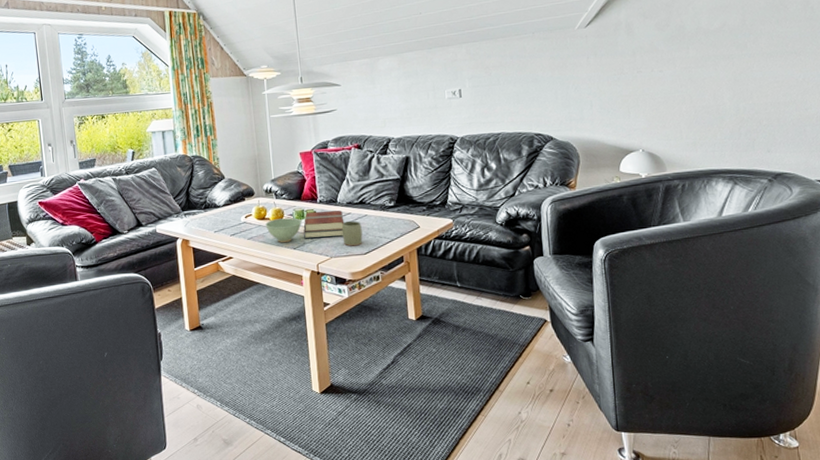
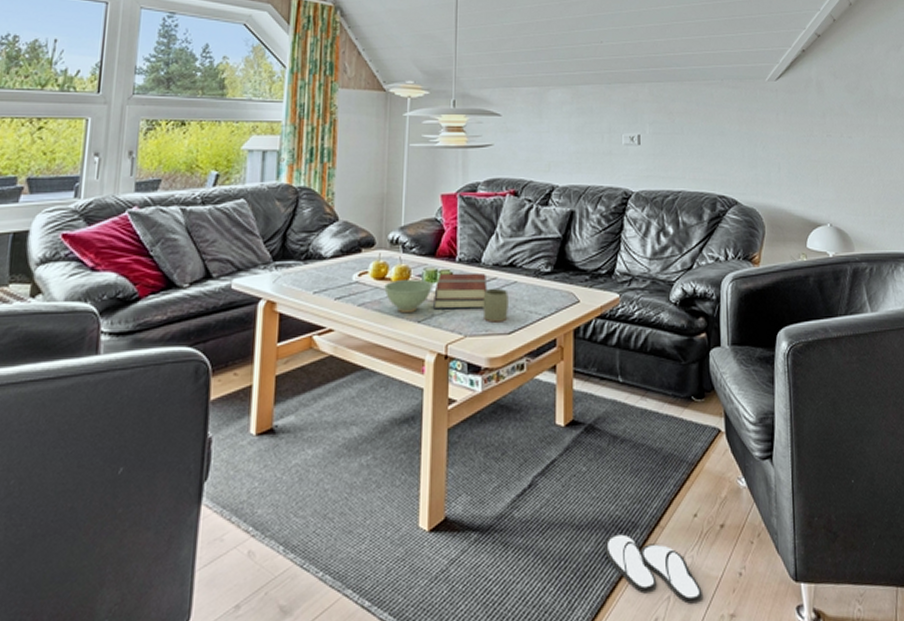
slippers: none [455,396,537,445] -> present [605,534,702,604]

